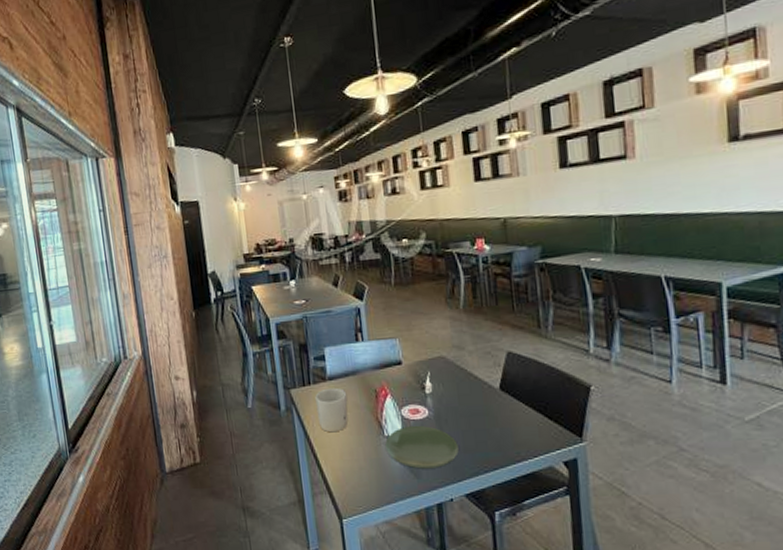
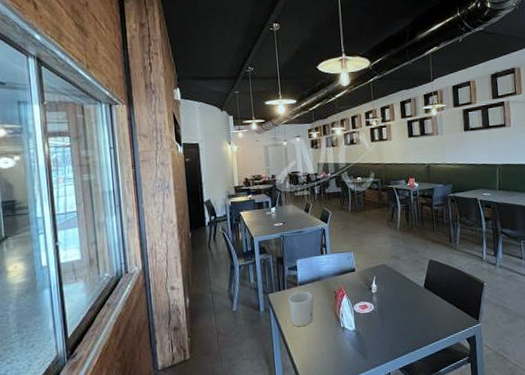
plate: present [384,425,459,469] -> none [341,317,395,352]

